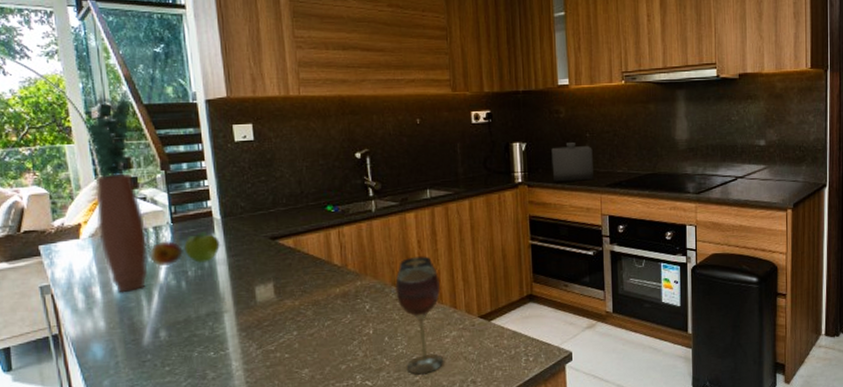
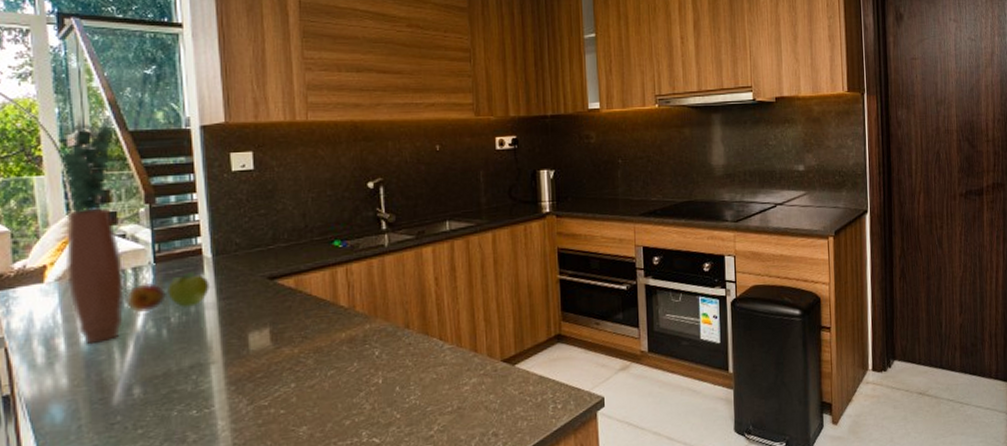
wineglass: present [395,256,443,374] -> none [409,294,461,428]
canister: present [551,141,595,182] -> none [581,168,628,211]

